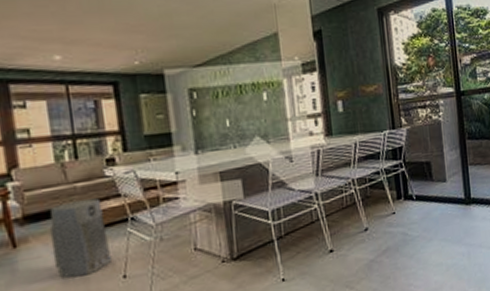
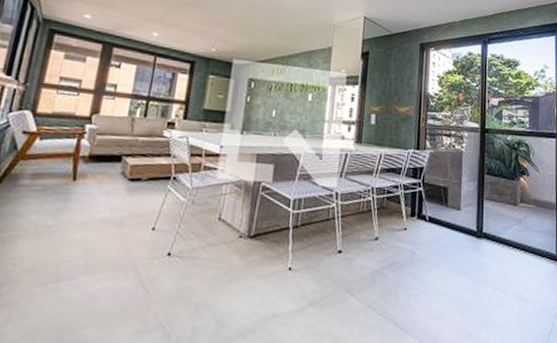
air purifier: present [49,198,113,279] -> none [99,151,154,220]

